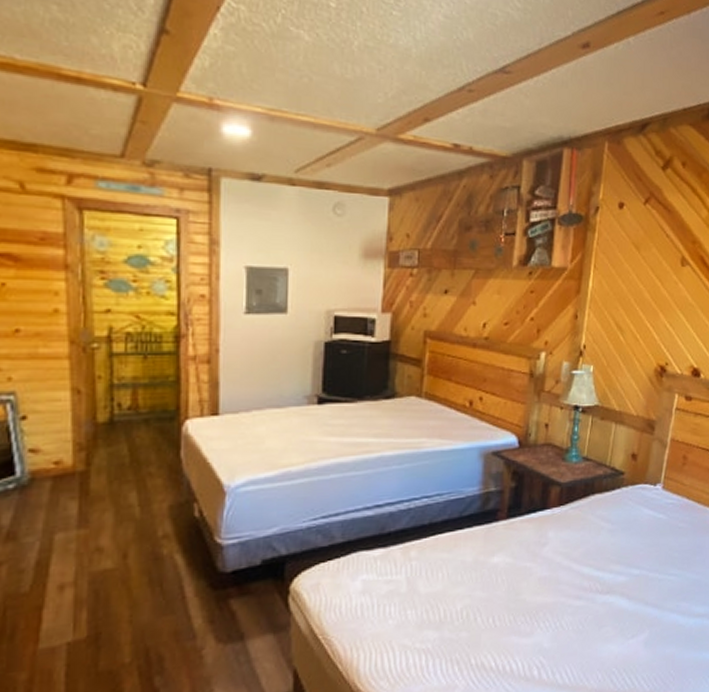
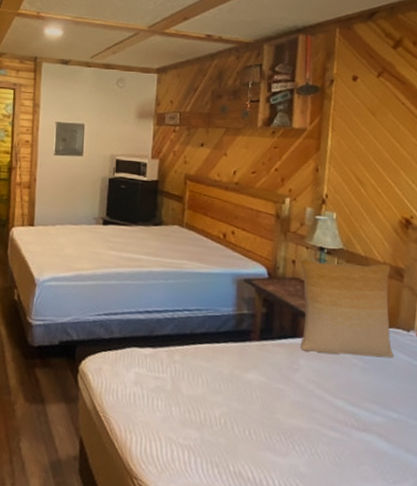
pillow: none [550,418,644,522] -> present [300,257,394,358]

